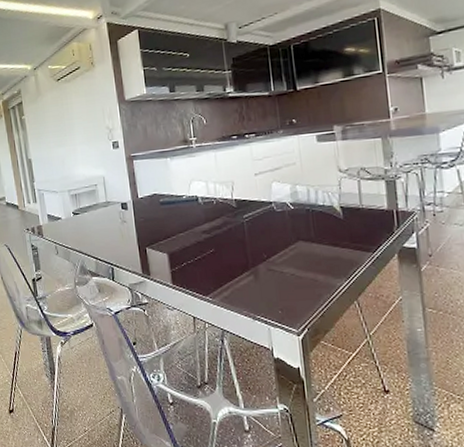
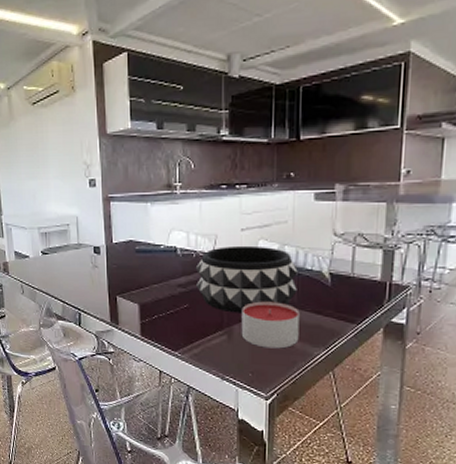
decorative bowl: none [218,188,313,253] -> present [196,245,298,314]
candle: none [264,238,321,284] -> present [241,301,300,349]

